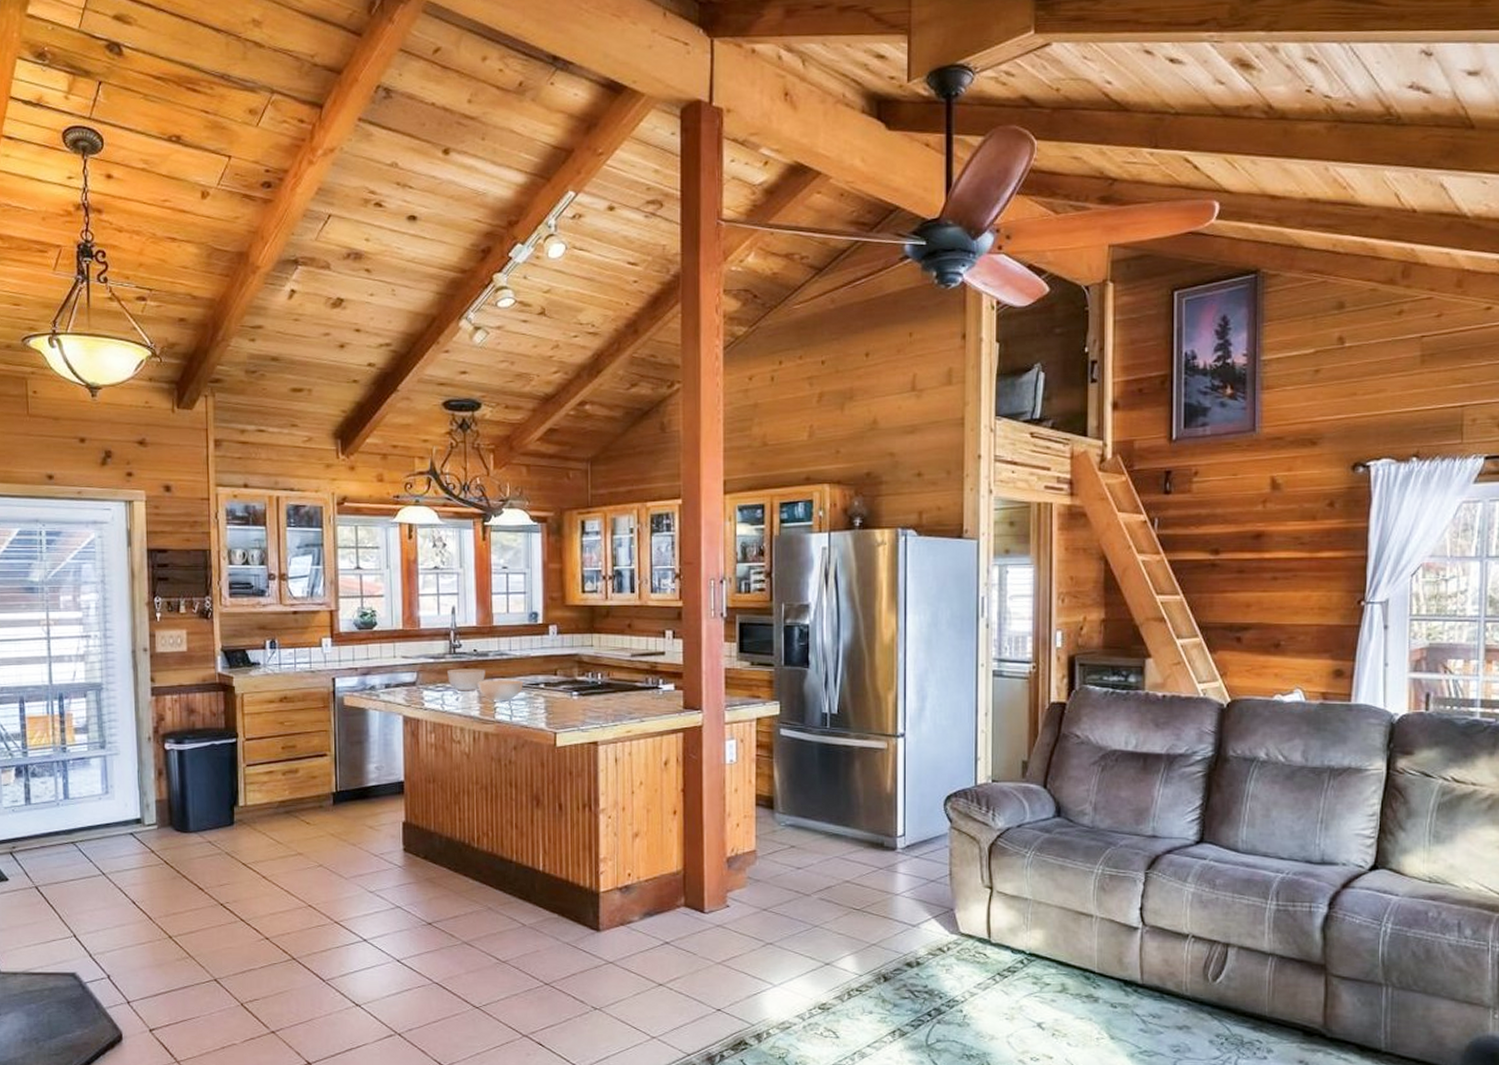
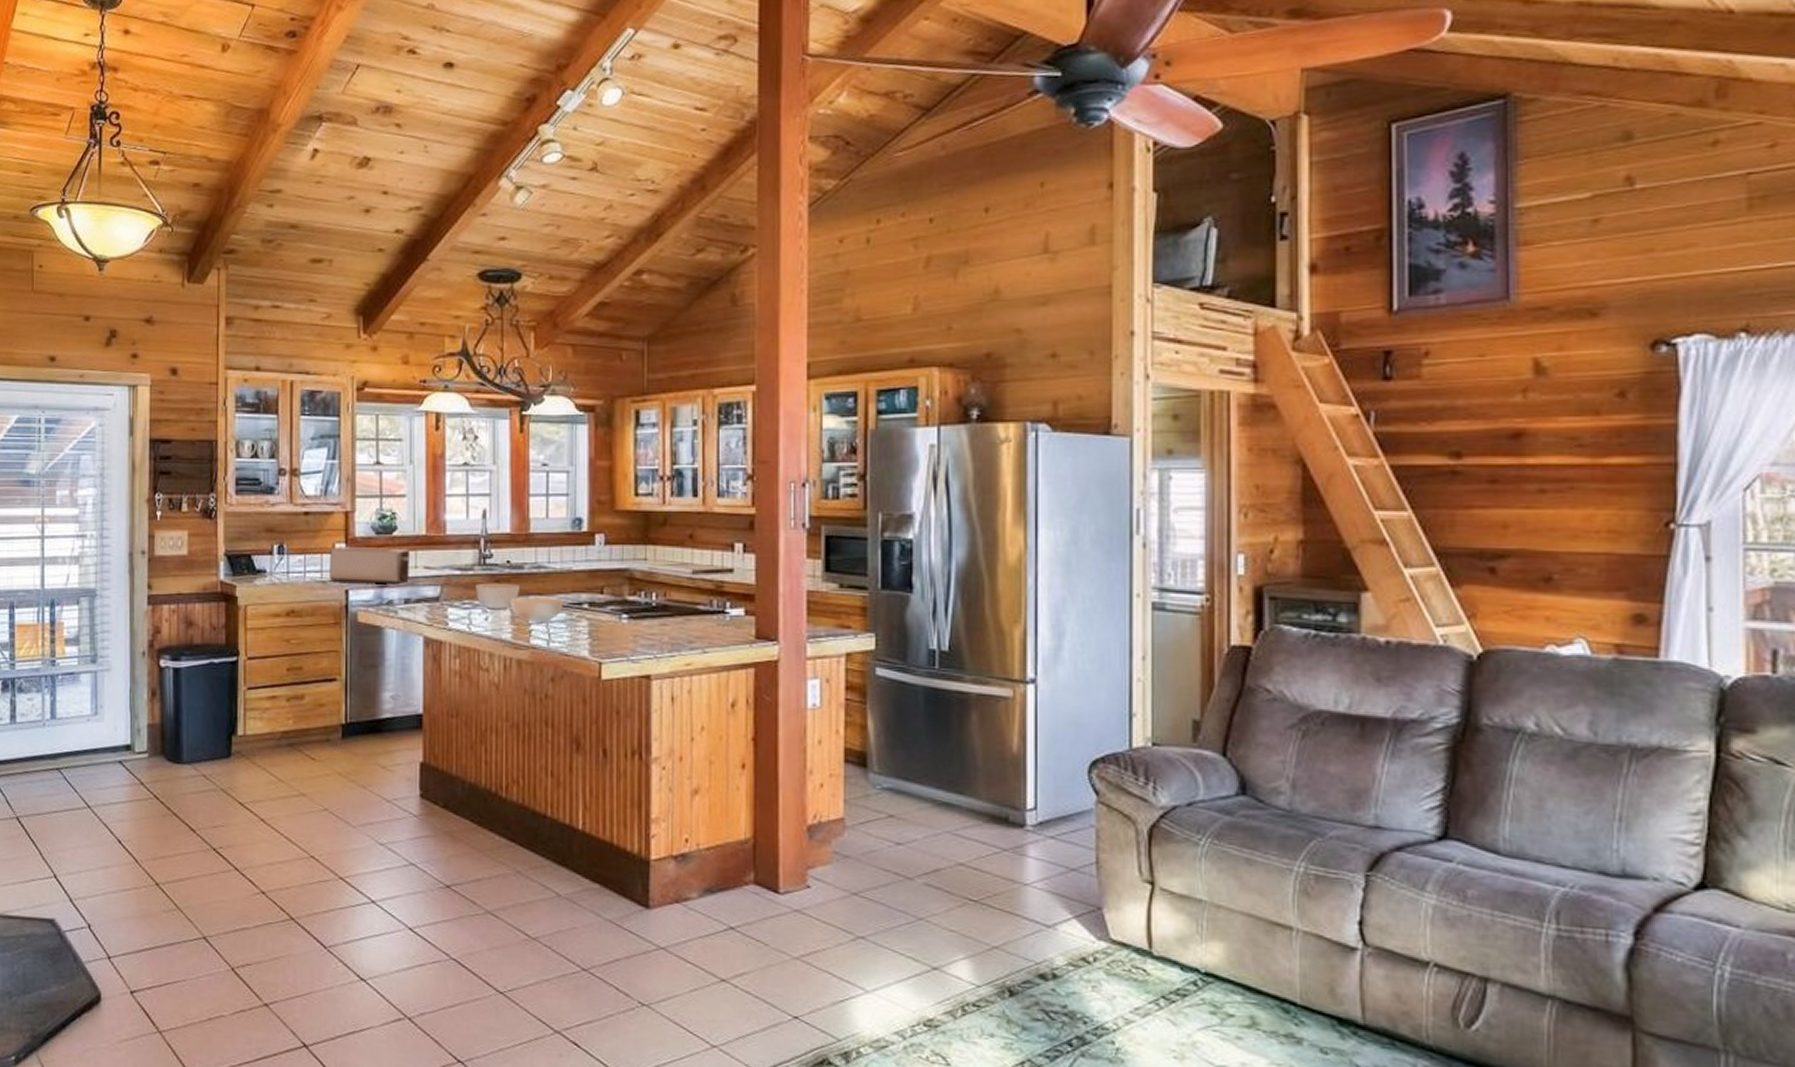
toaster: none [317,641,390,672] -> present [328,547,411,585]

